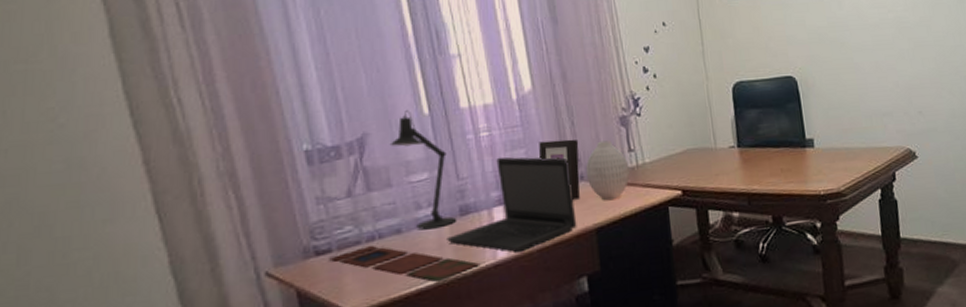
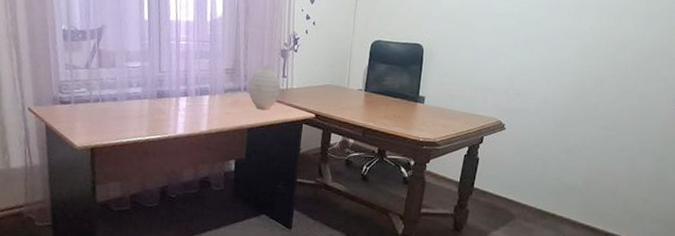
papers: present [329,245,481,281] -> none [68,105,165,140]
desk lamp: present [389,109,456,230] -> none [118,14,155,103]
laptop: present [445,157,577,252] -> none [144,61,238,132]
picture frame: present [538,139,580,200] -> none [217,56,248,104]

